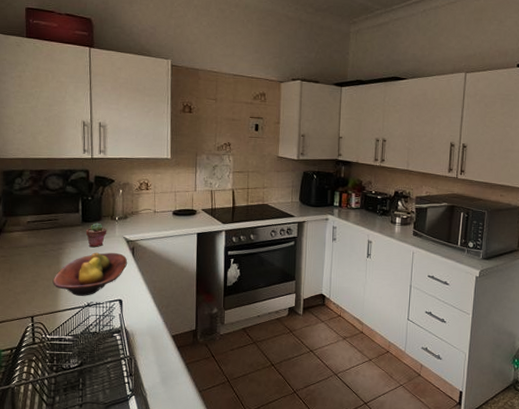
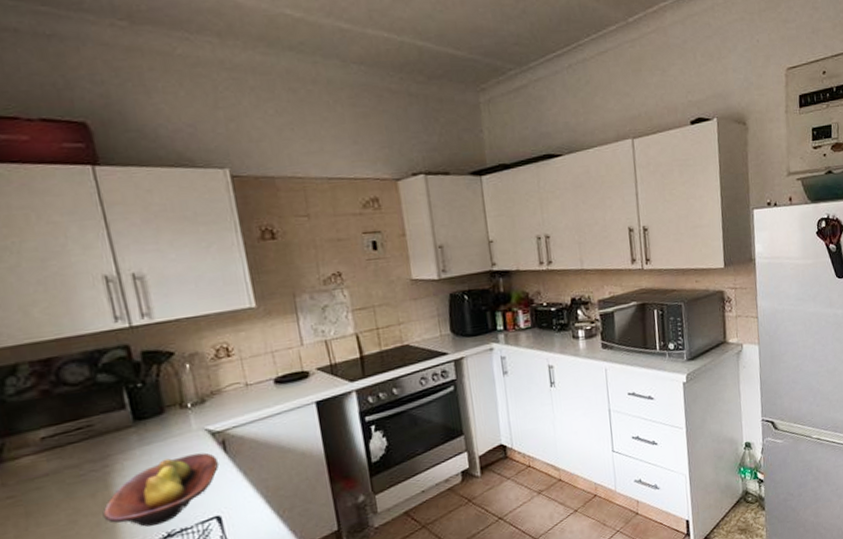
potted succulent: present [85,223,107,248] -> none [142,416,178,454]

